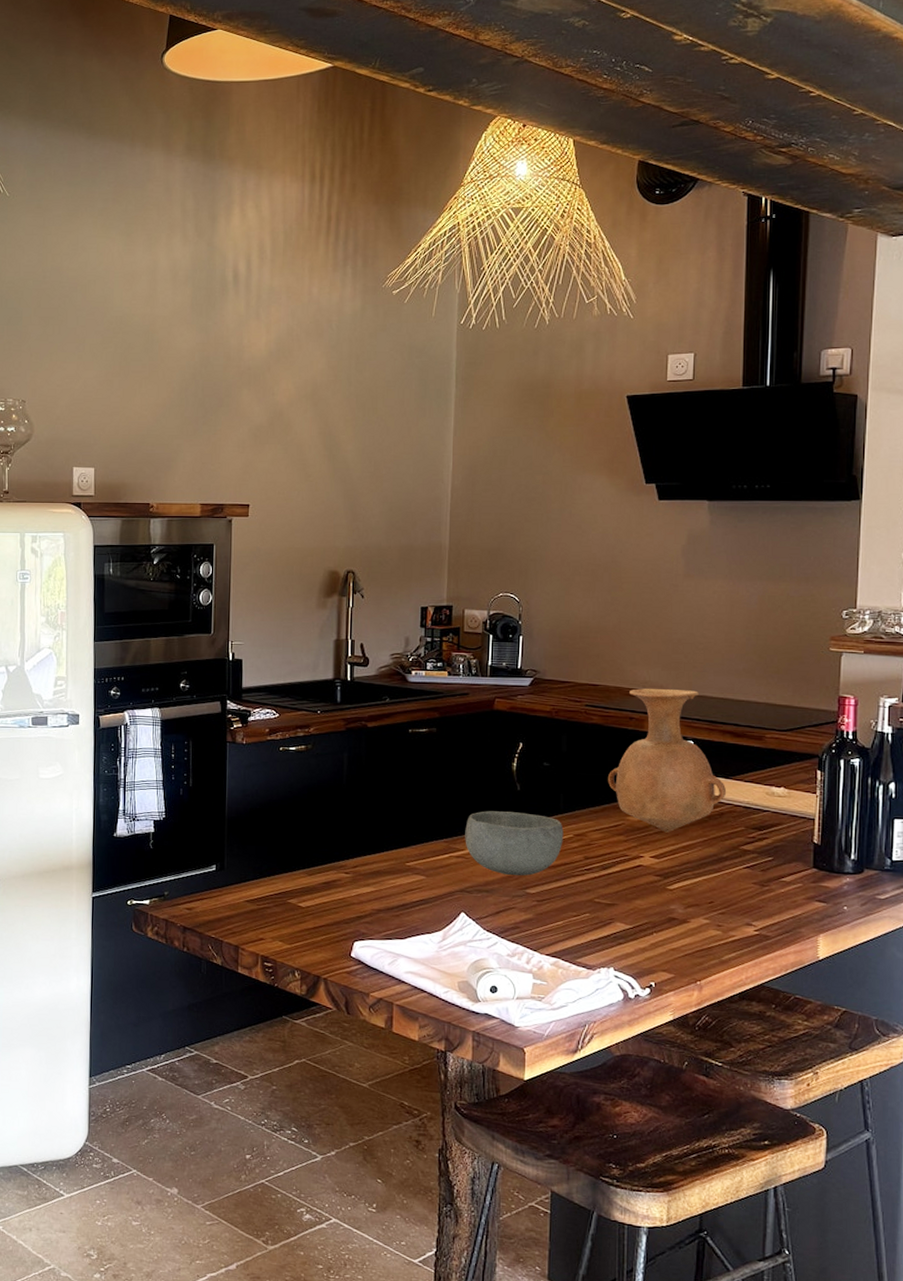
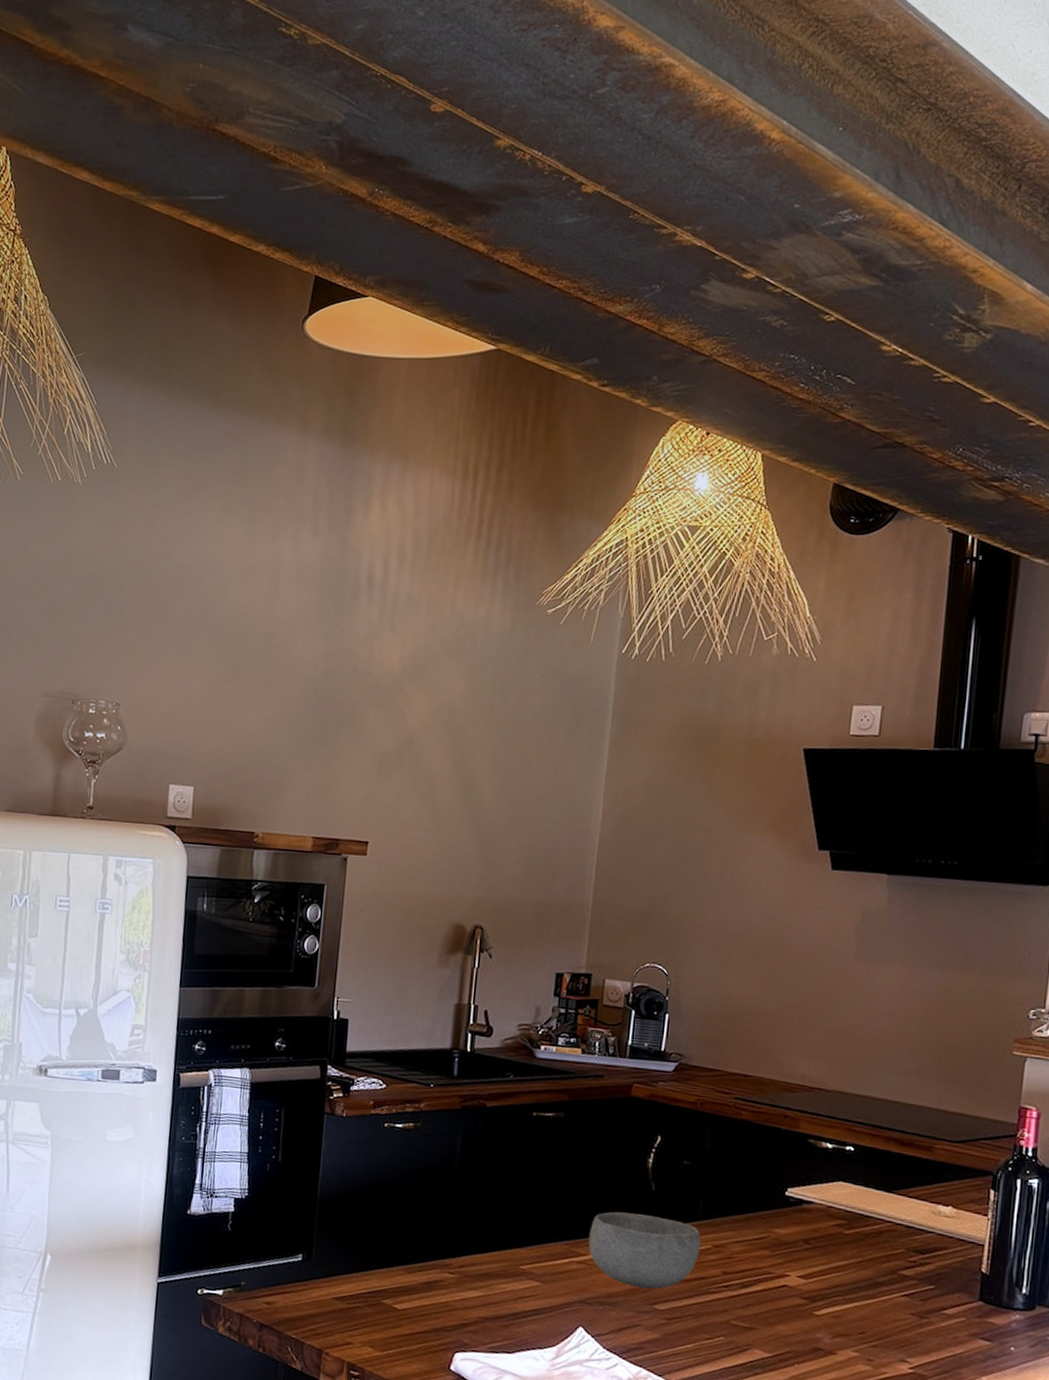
vase: present [607,688,727,833] -> none [754,1083,888,1250]

